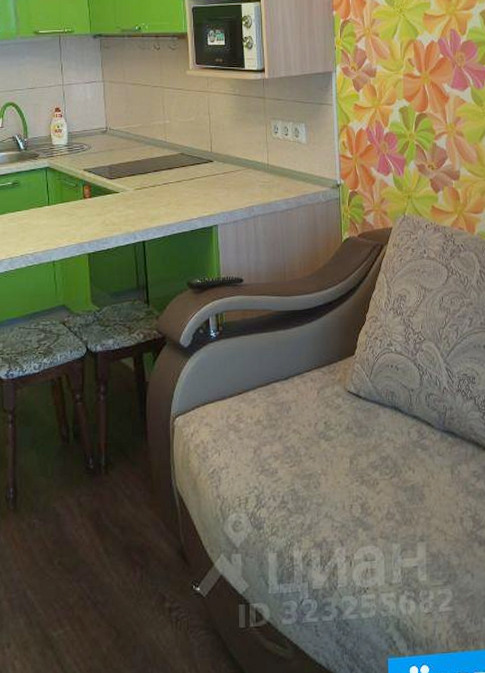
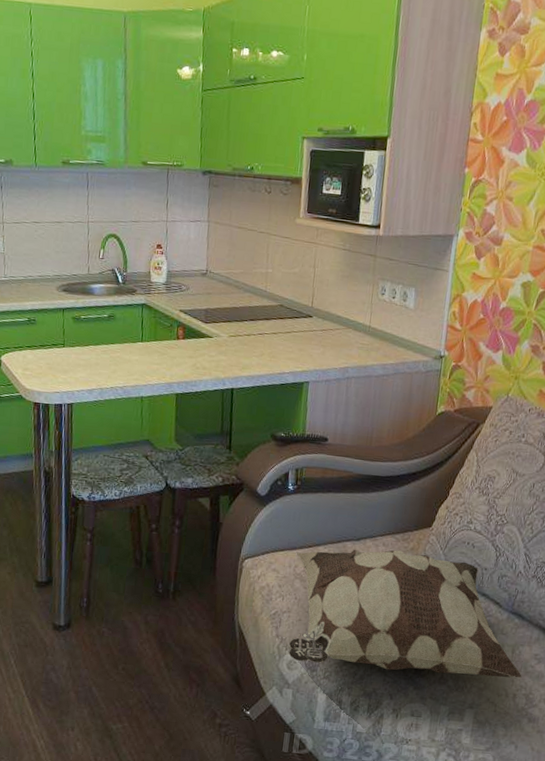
decorative pillow: none [226,384,465,520] -> present [288,549,522,678]

